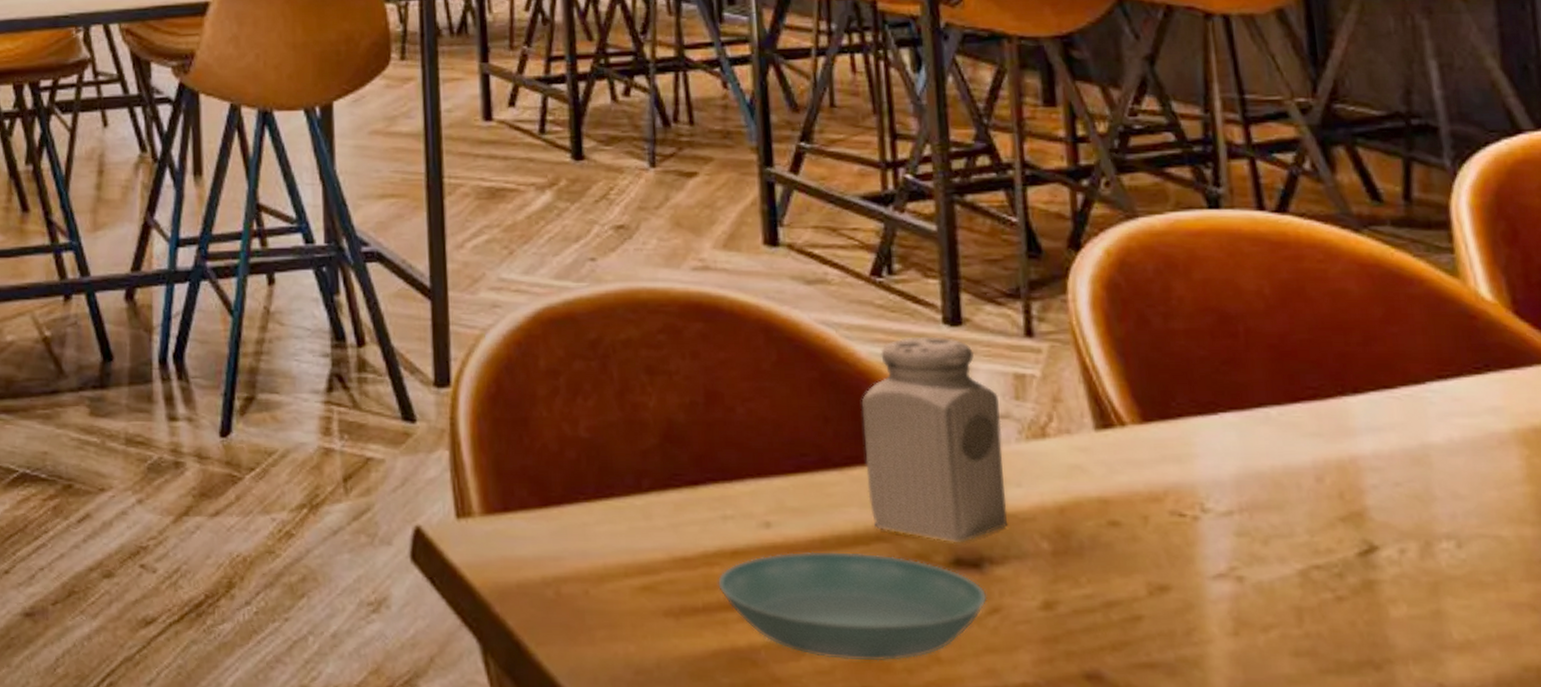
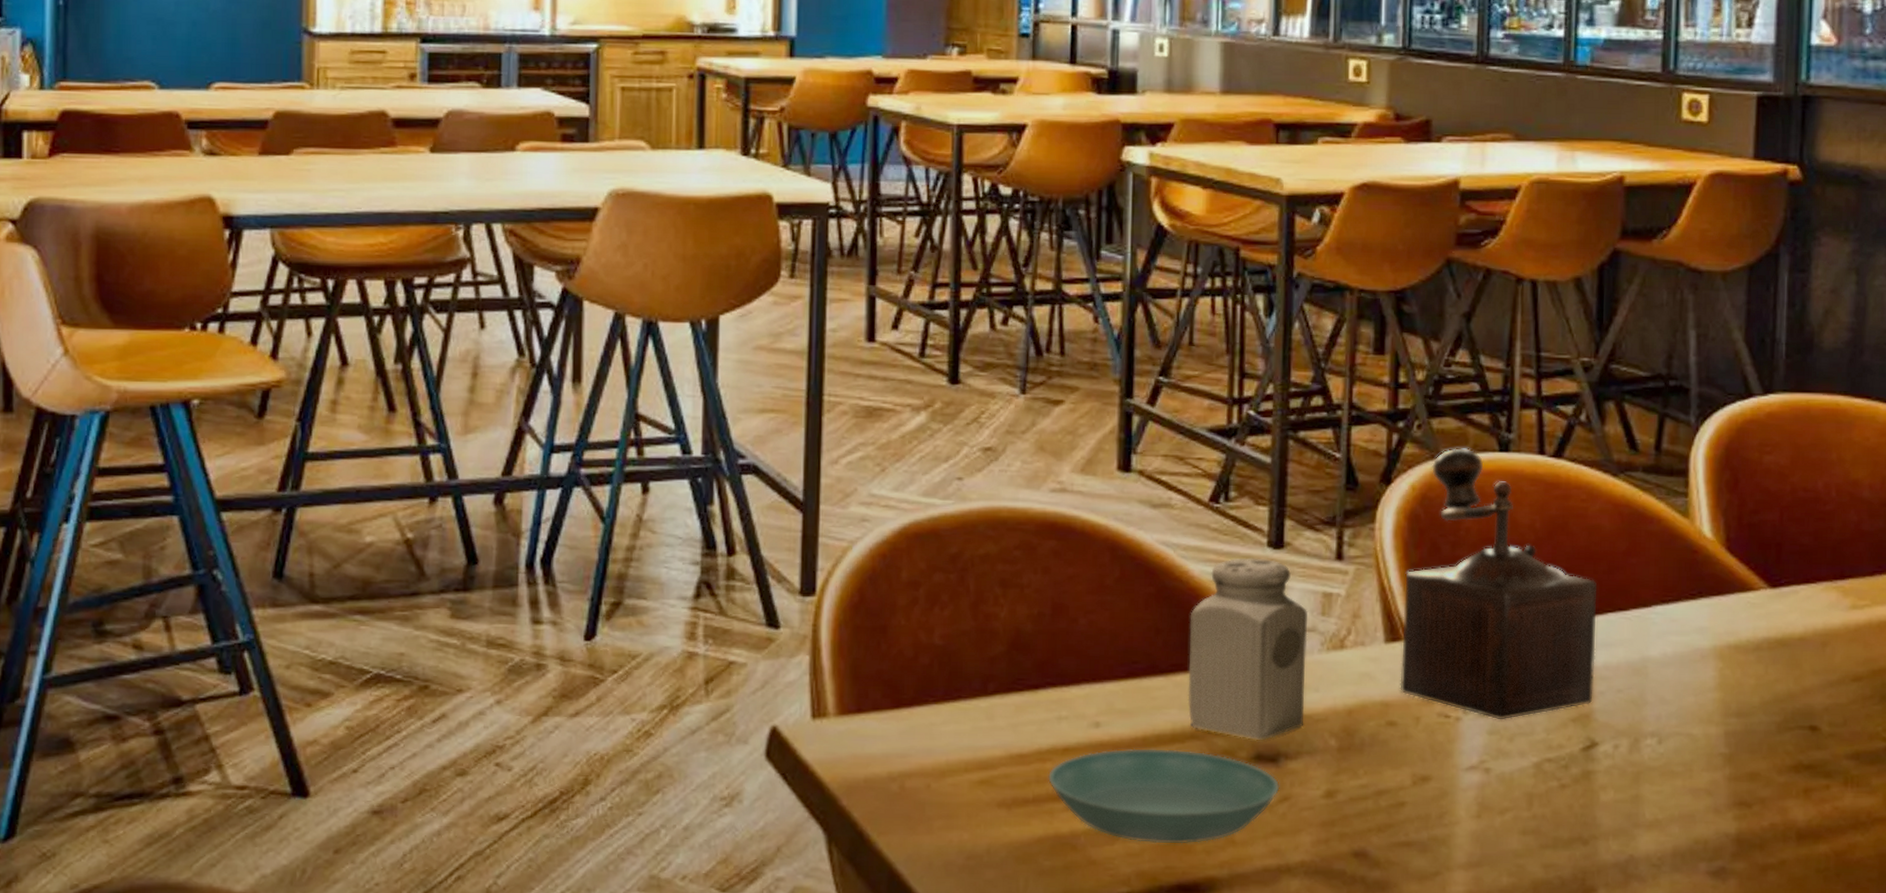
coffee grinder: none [1110,206,1365,520] -> present [1400,448,1598,720]

